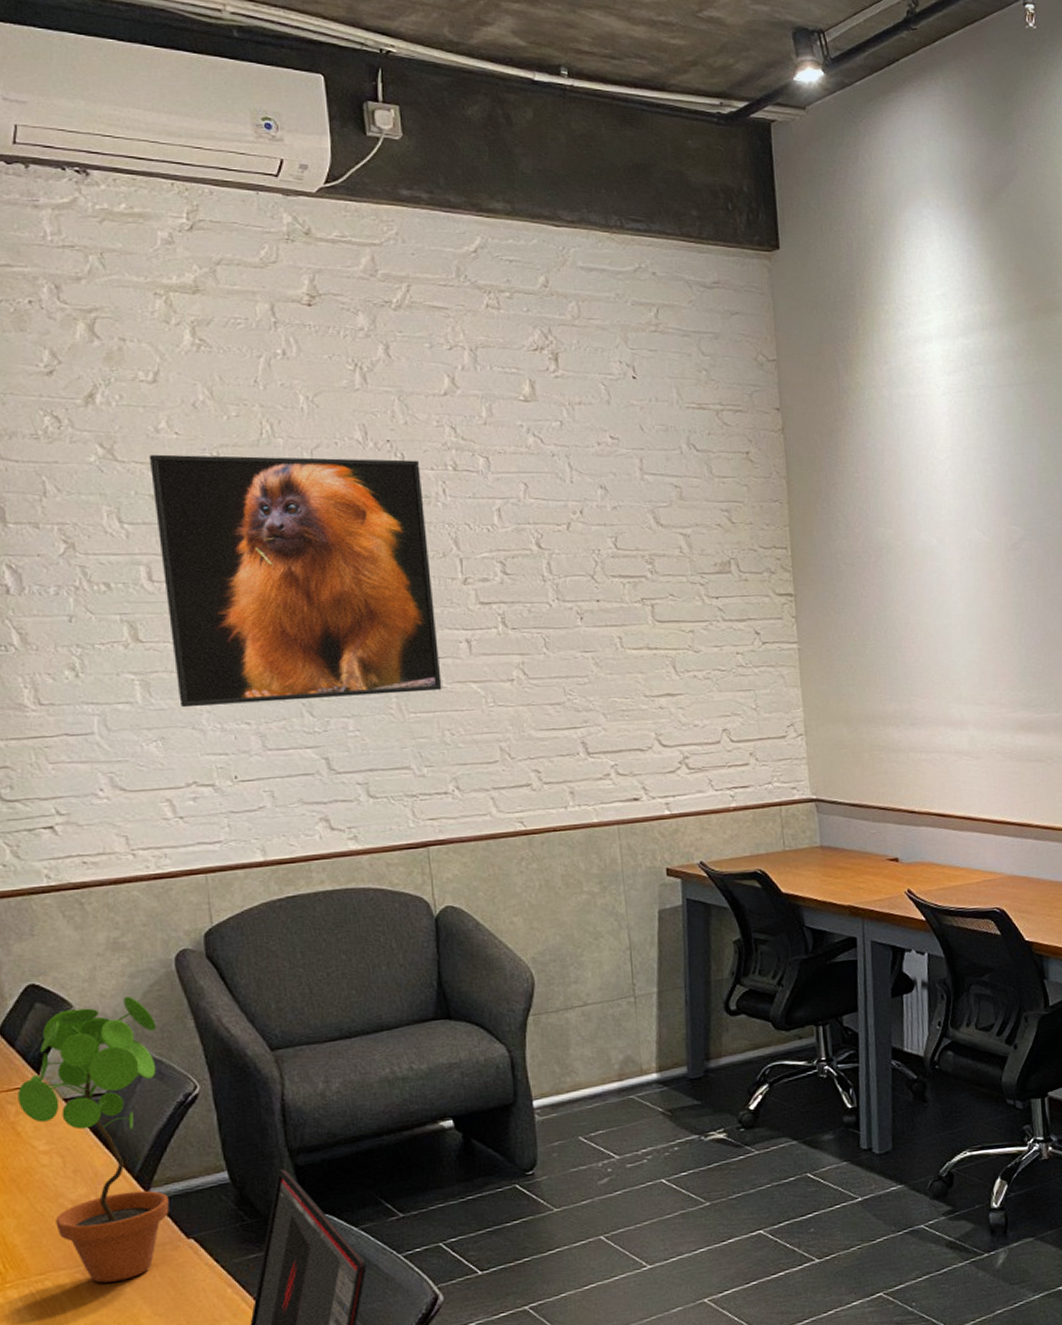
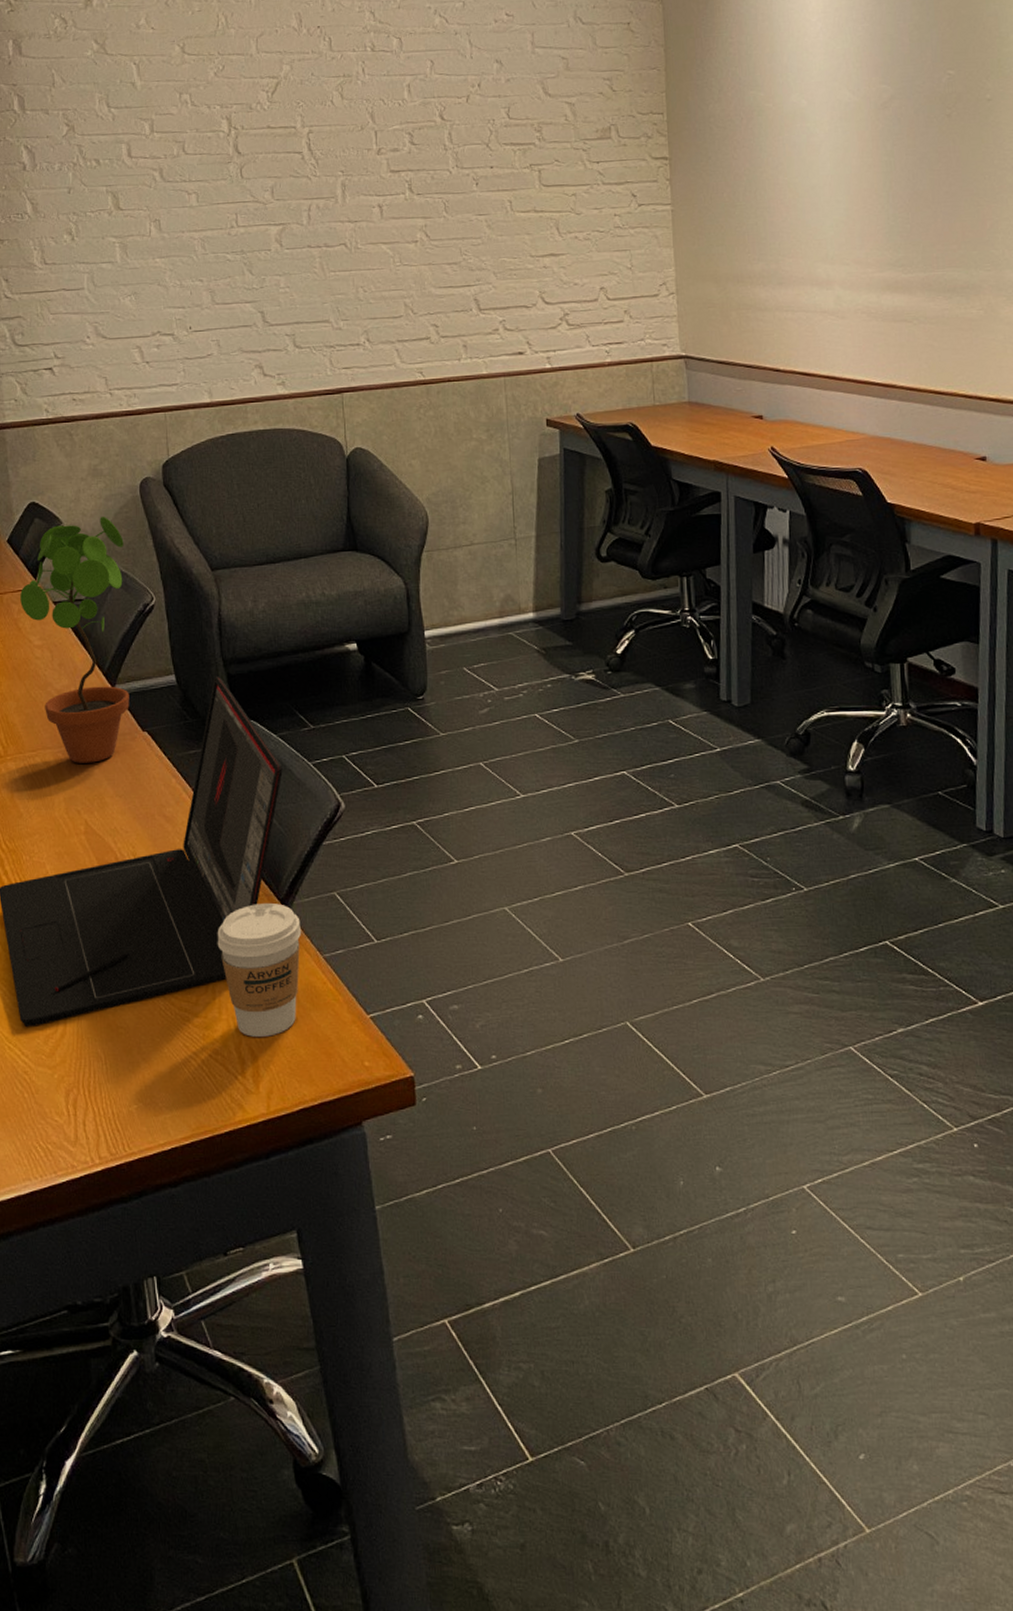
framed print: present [148,454,442,708] -> none [131,43,357,267]

